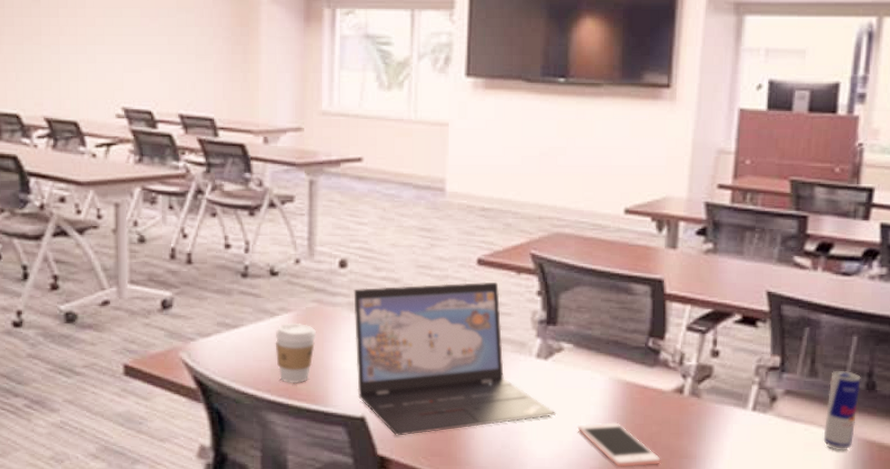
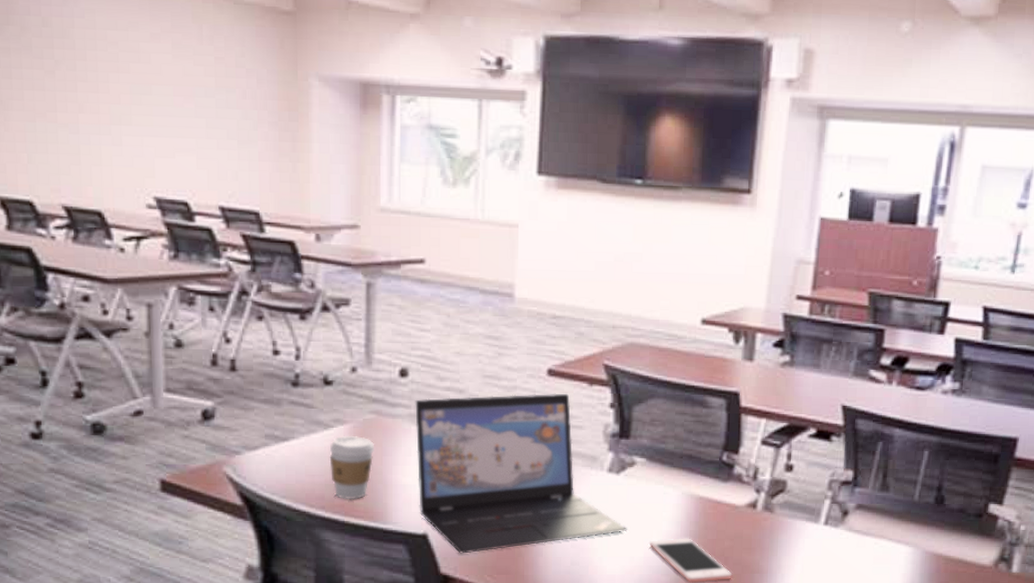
beverage can: present [823,371,861,451] -> none [892,485,931,564]

